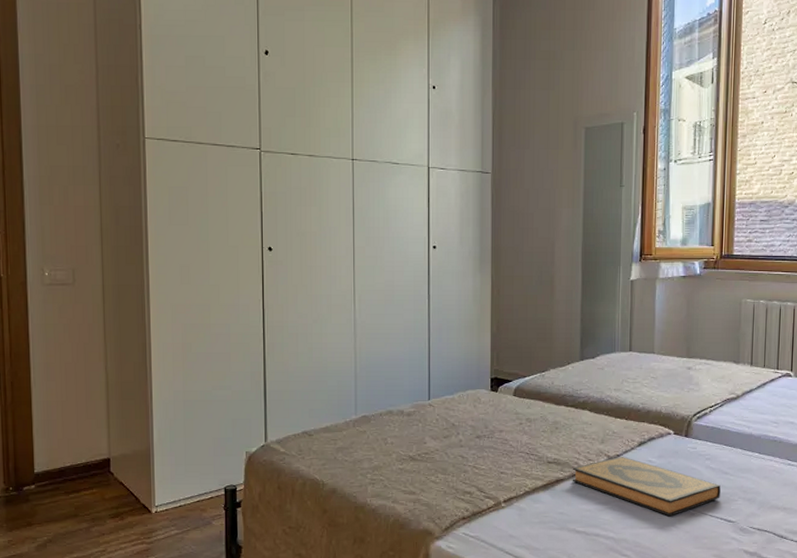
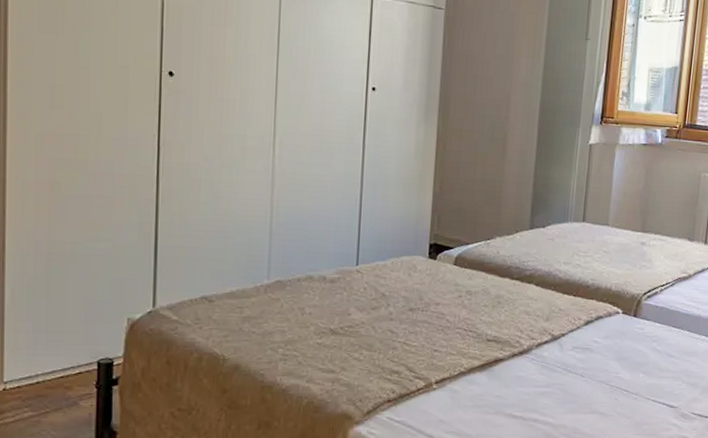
hardback book: present [572,457,721,517] -> none [512,336,666,401]

